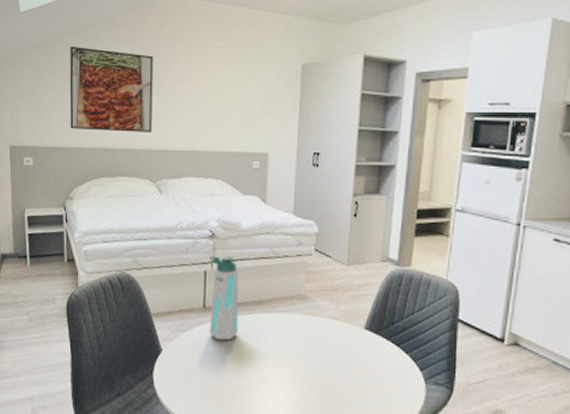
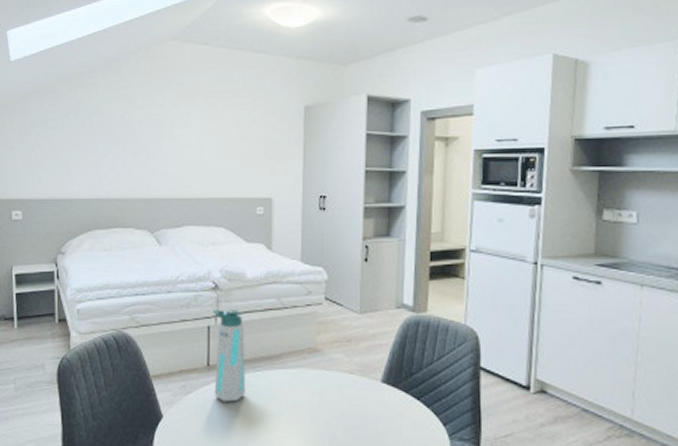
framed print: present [69,46,153,132] -> none [62,94,150,181]

